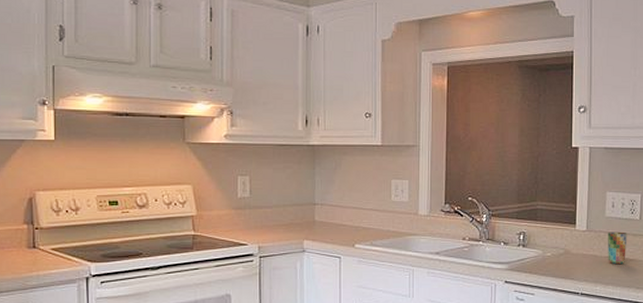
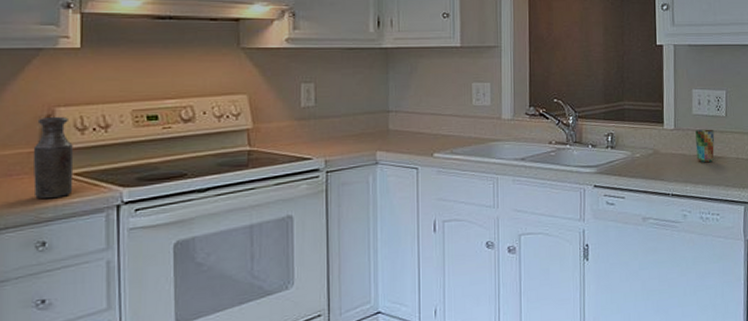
bottle: none [19,200,52,269] -> present [32,117,74,199]

